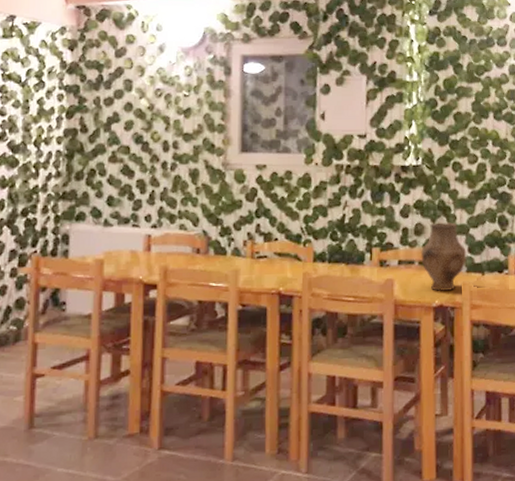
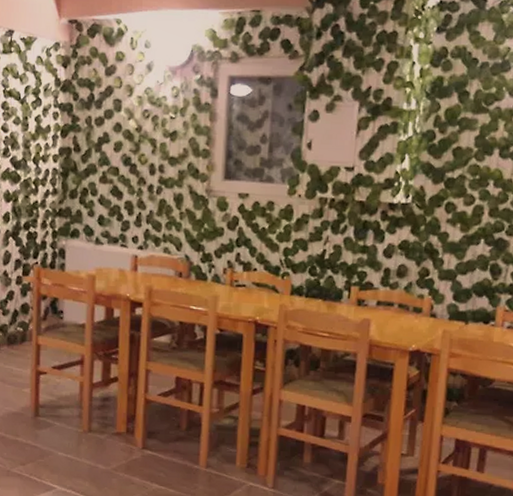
vase: present [421,222,467,291] -> none [401,265,451,337]

